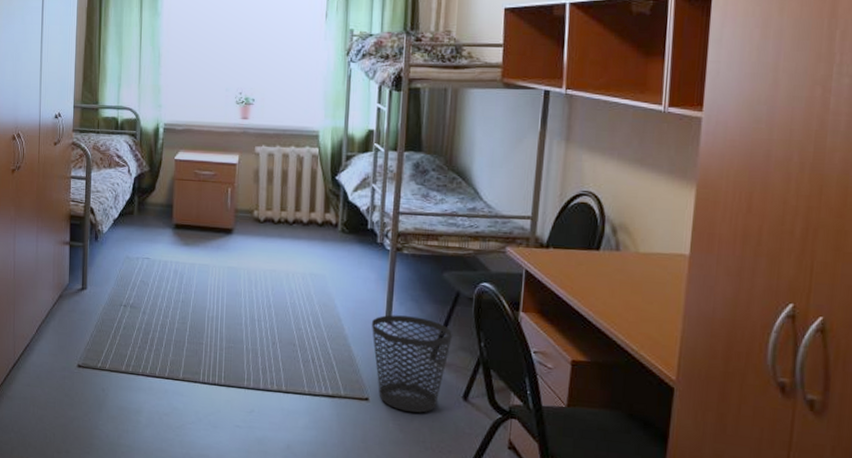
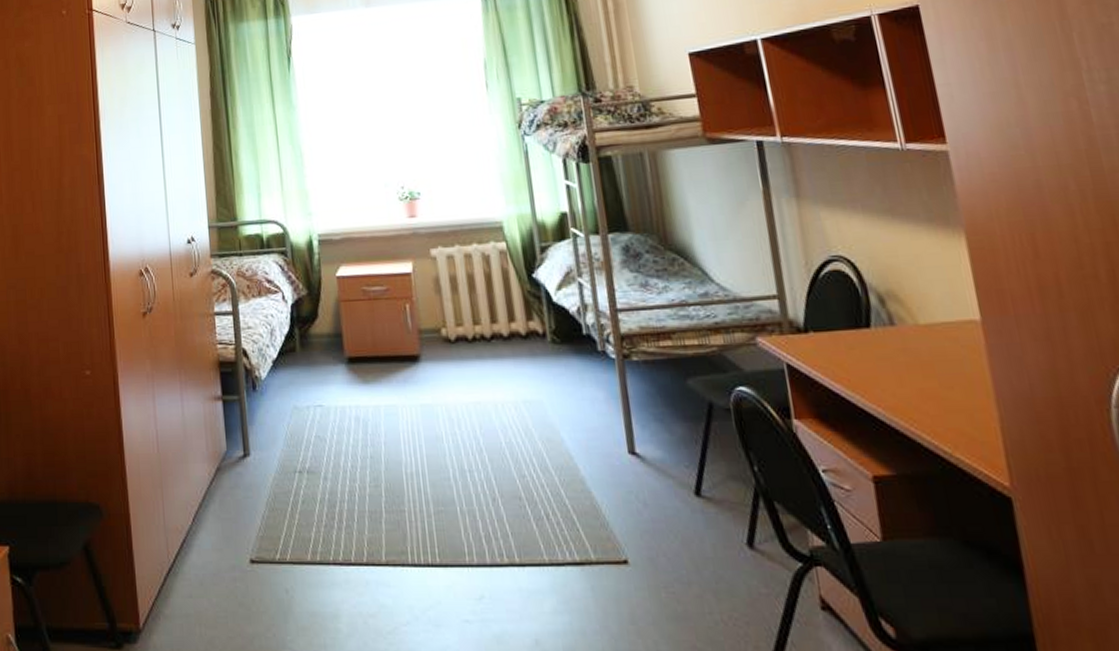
wastebasket: present [371,315,453,413] -> none [611,442,717,573]

